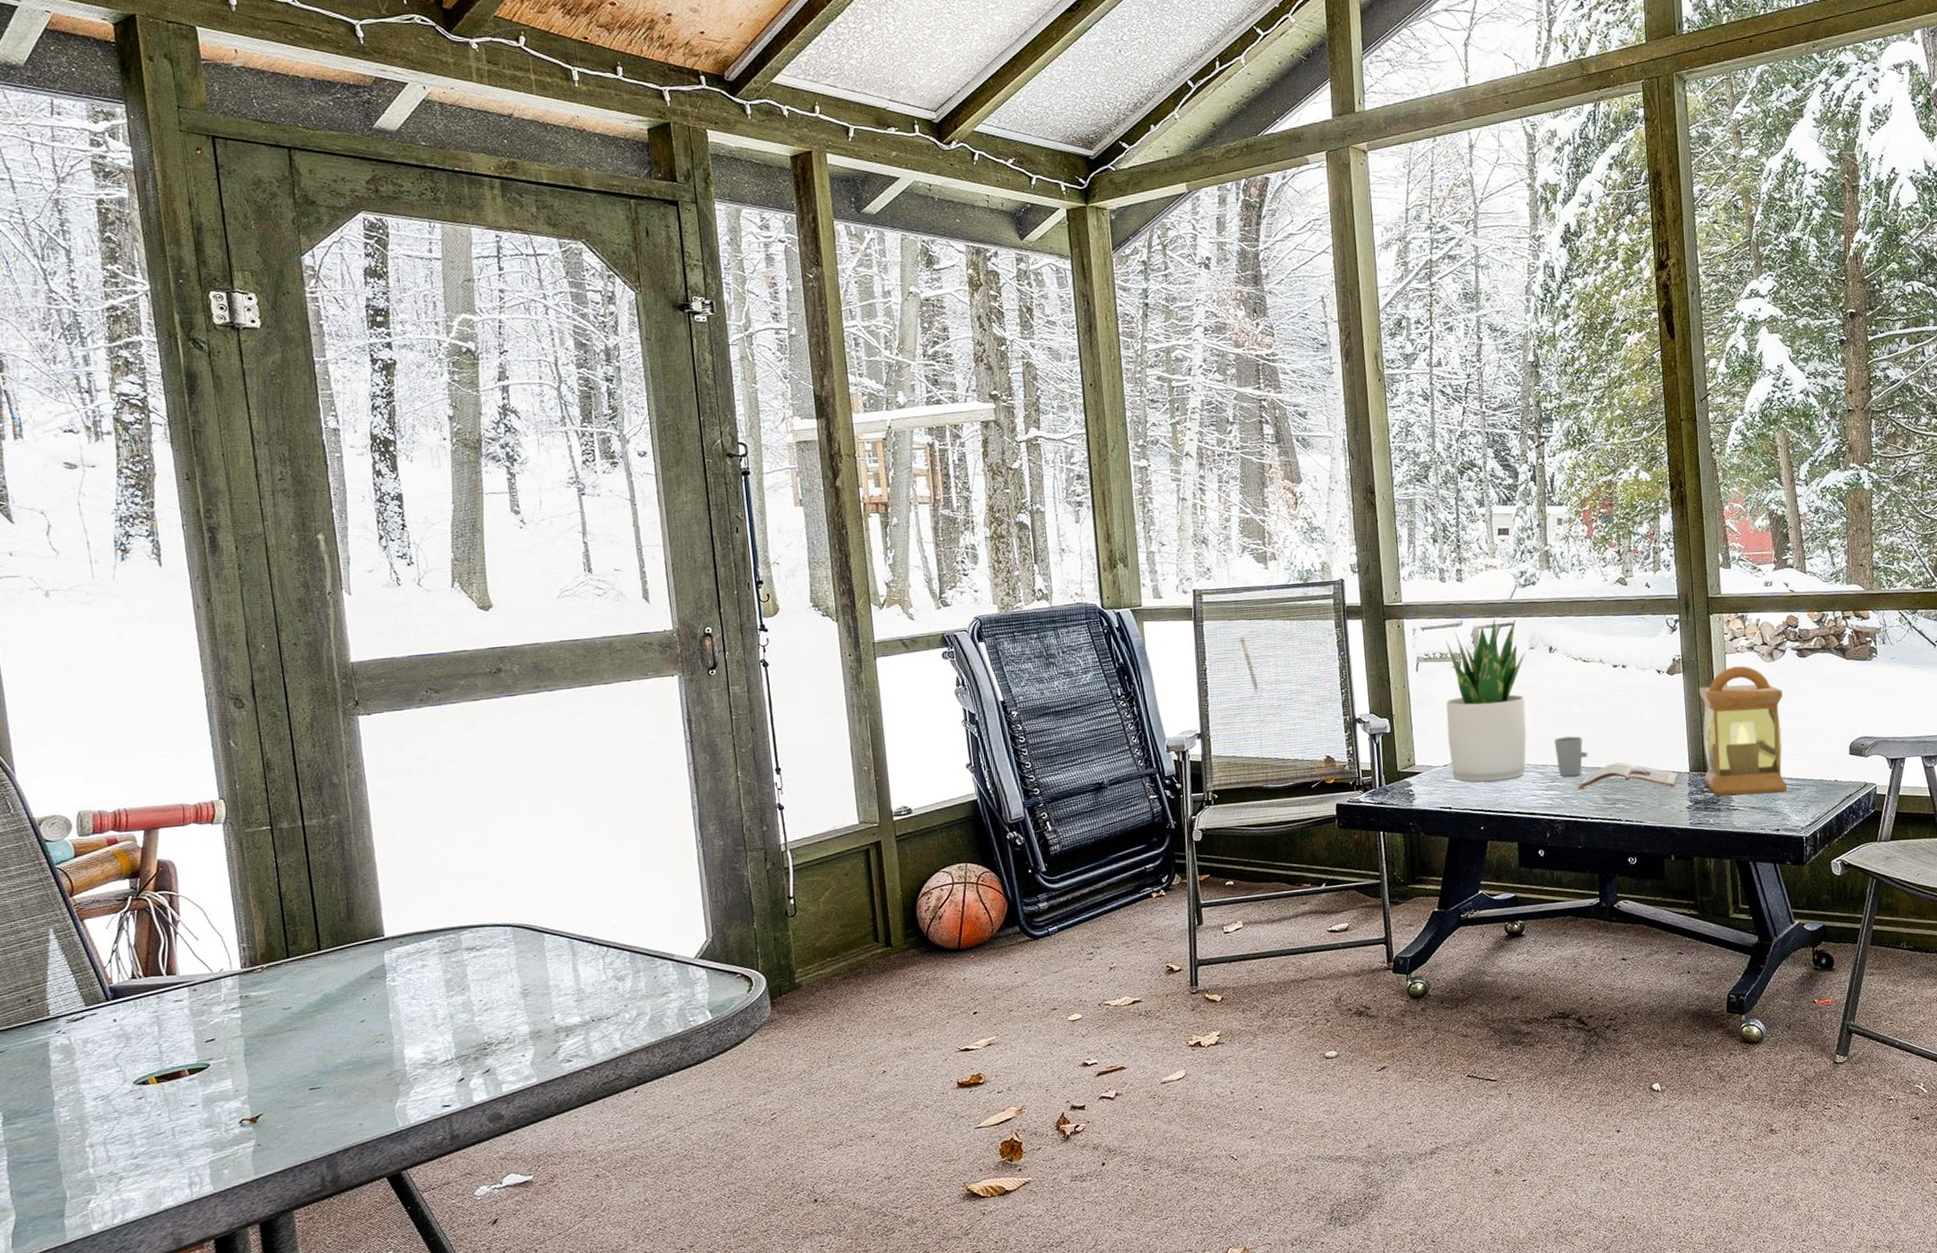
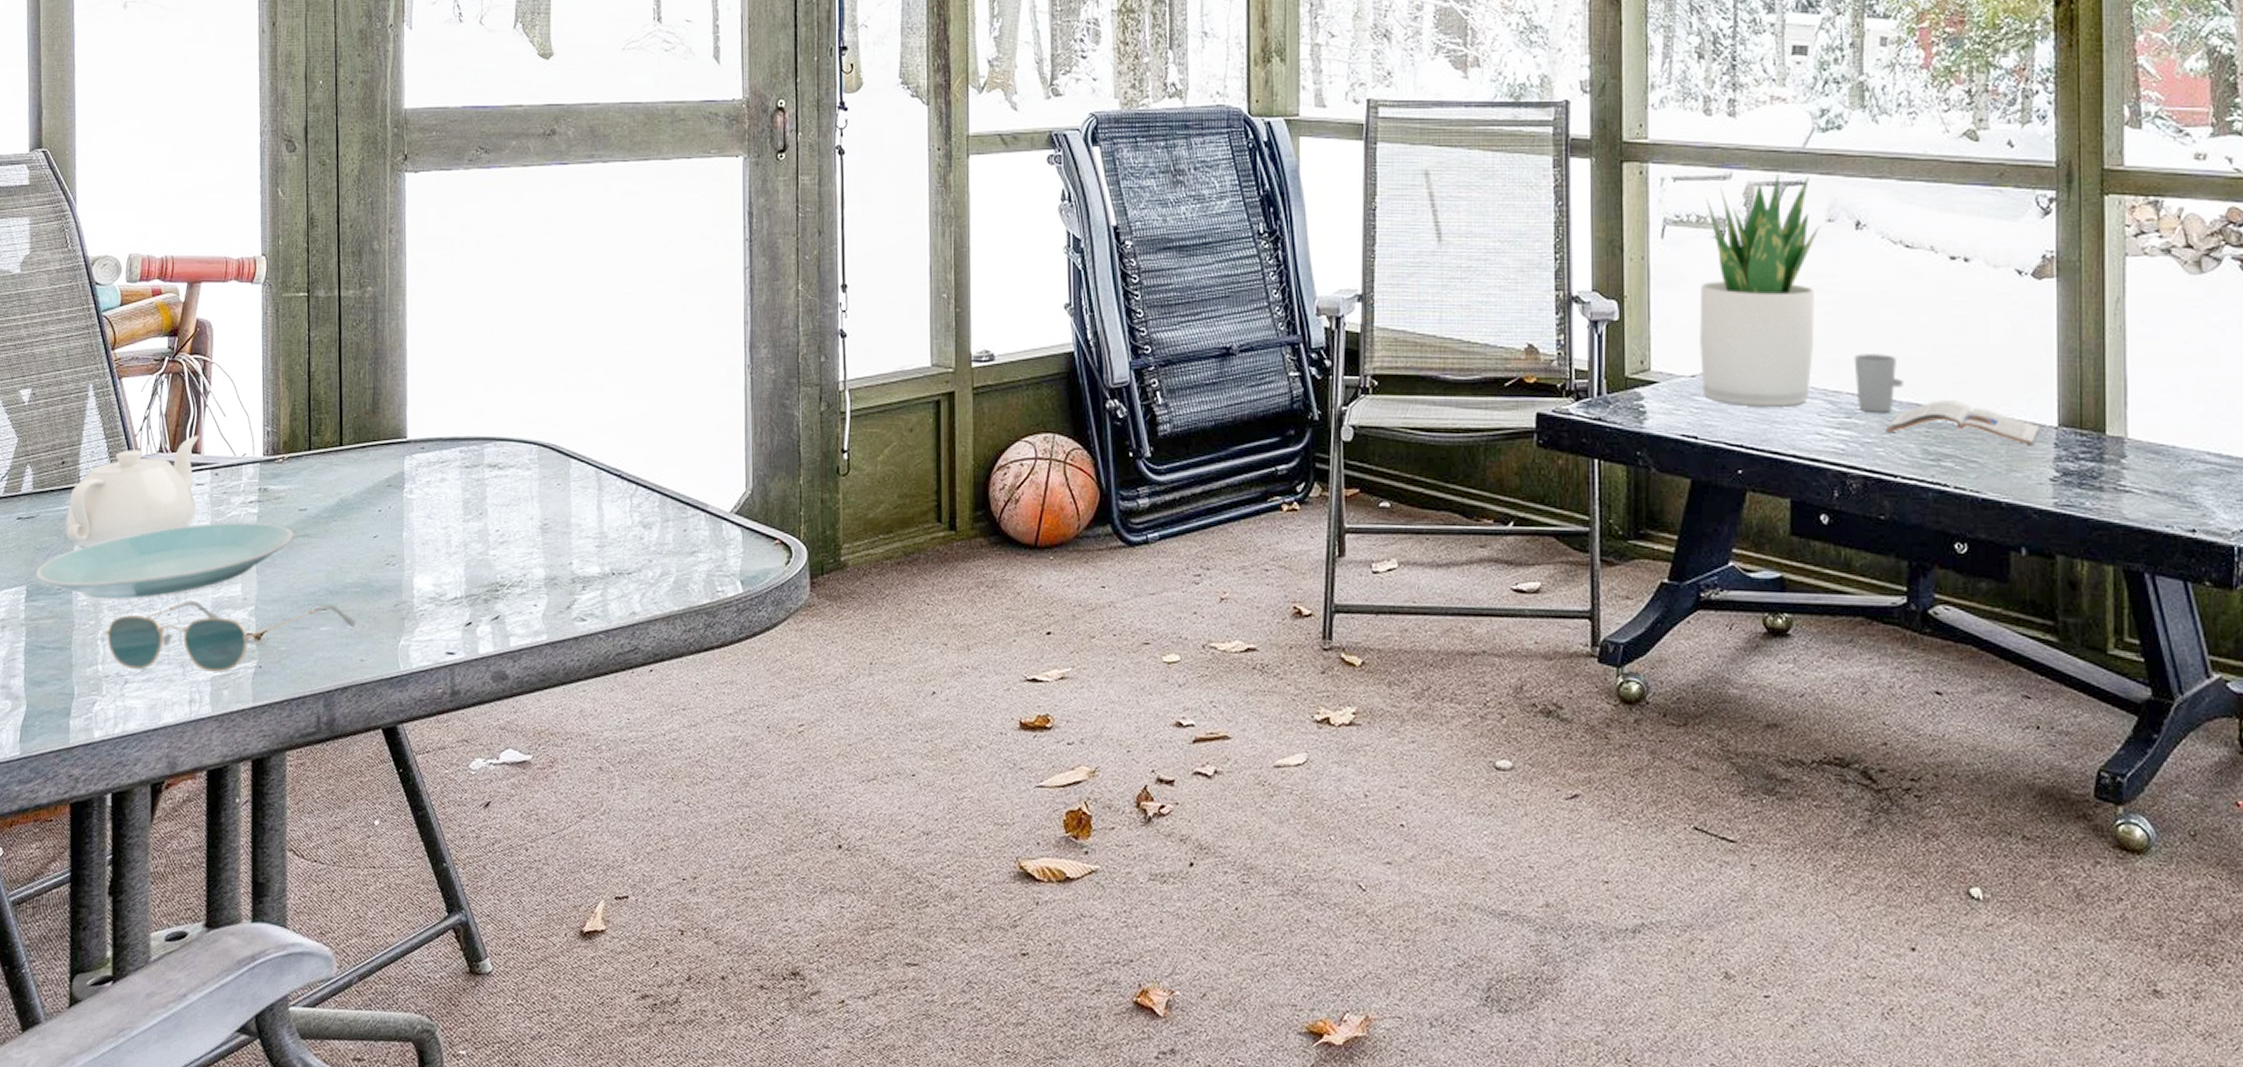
plate: none [11,1024,281,1113] -> present [35,522,294,600]
teapot: none [36,959,178,1072] -> present [64,434,199,548]
sunglasses: none [91,1082,352,1167] -> present [103,599,357,672]
lantern: present [1699,666,1788,796] -> none [2078,276,2213,474]

